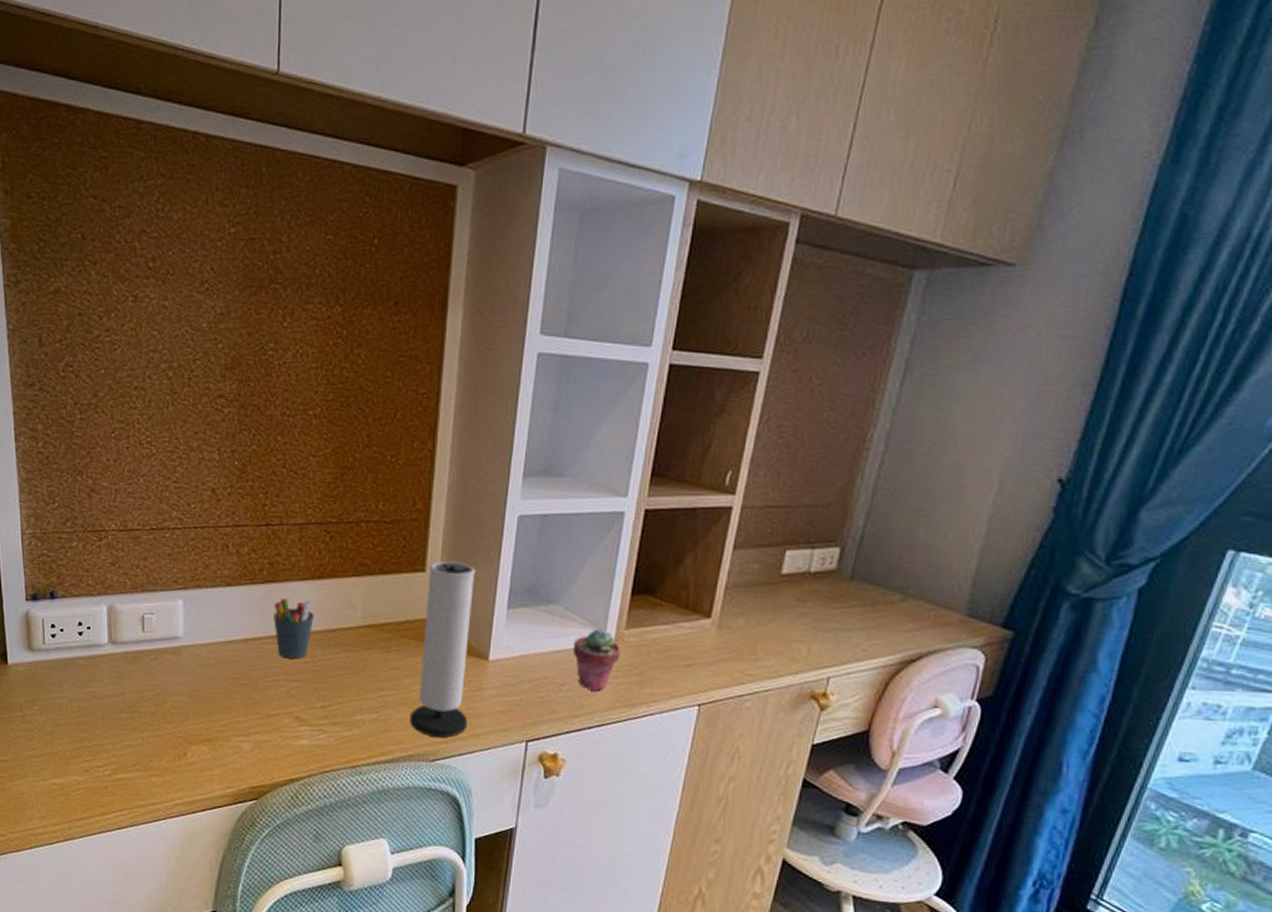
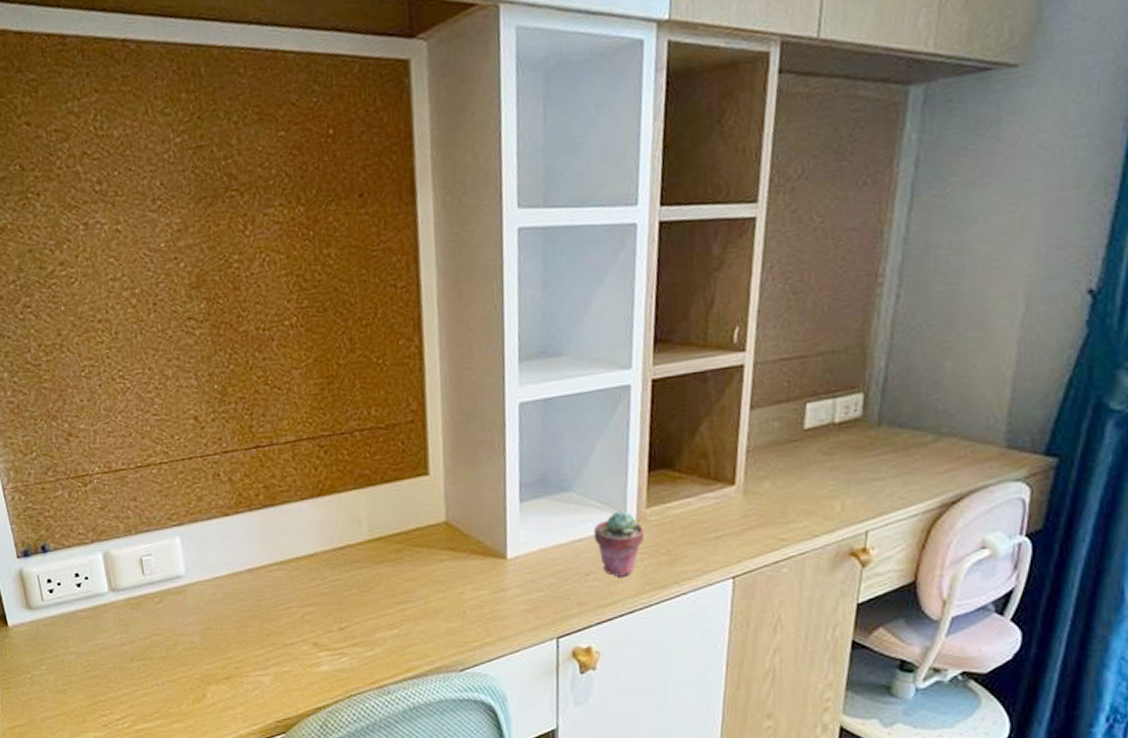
pen holder: present [273,599,314,659] -> none [275,518,319,584]
speaker: present [409,560,476,738] -> none [432,459,494,645]

